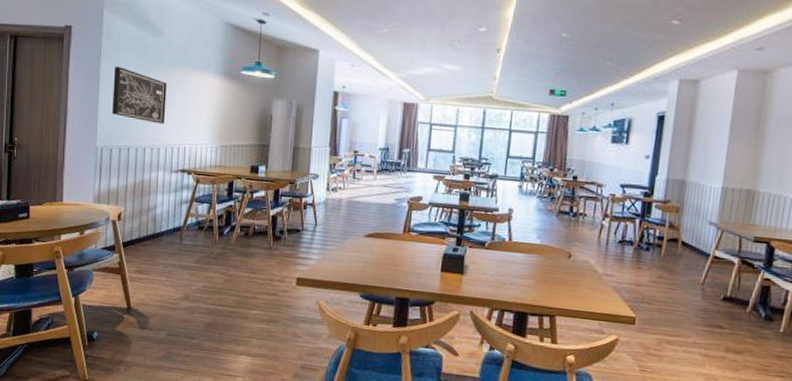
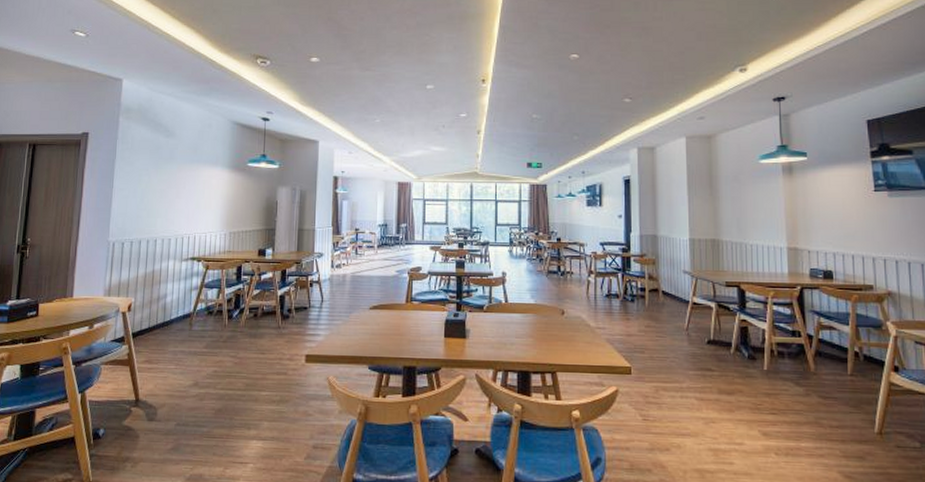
wall art: present [112,67,167,124] -> none [125,166,178,216]

